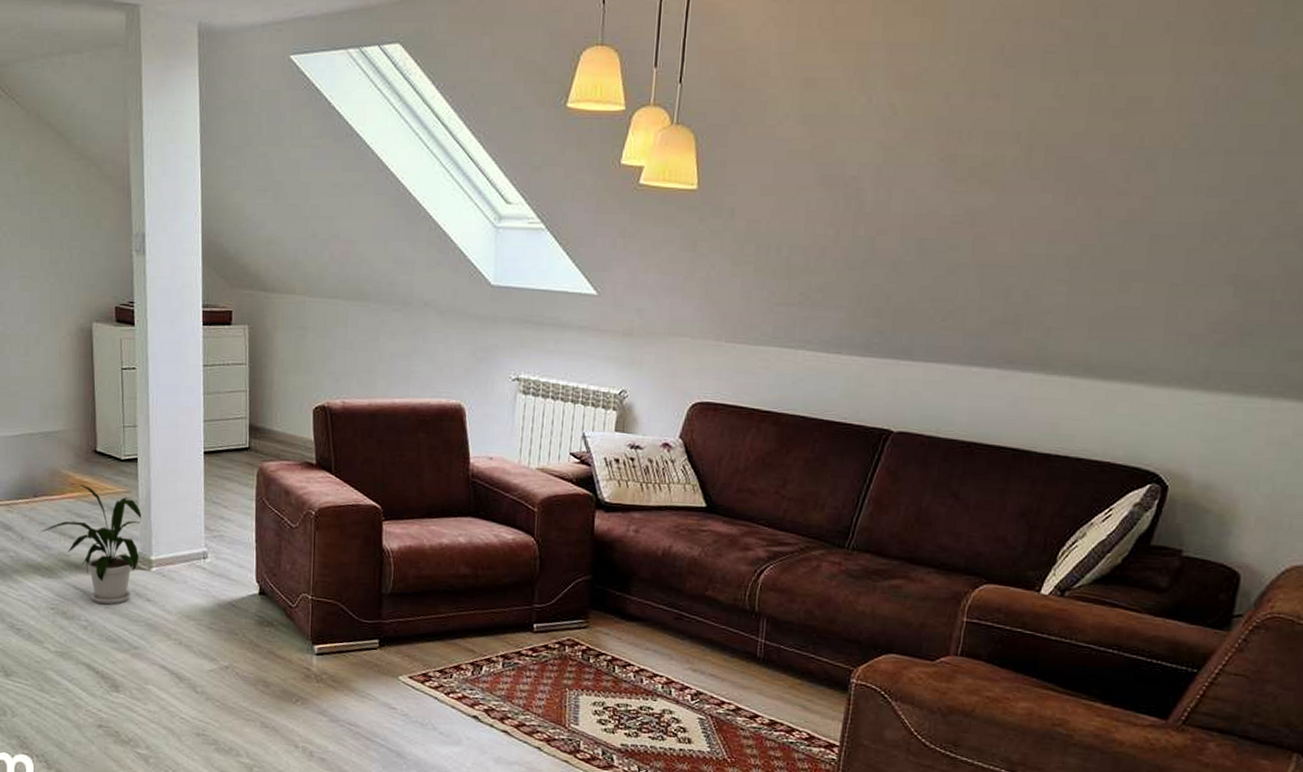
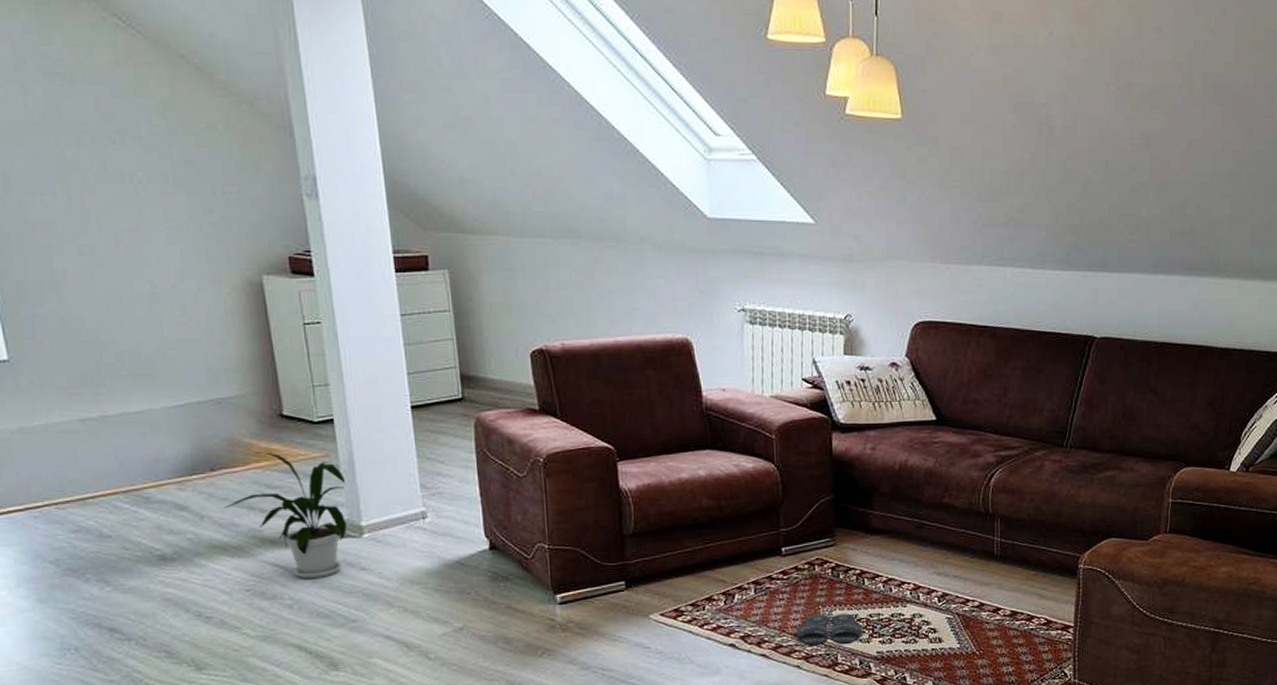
slippers: none [540,697,609,732] -> present [796,613,863,645]

